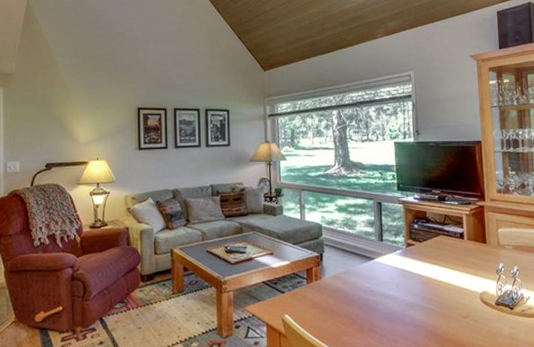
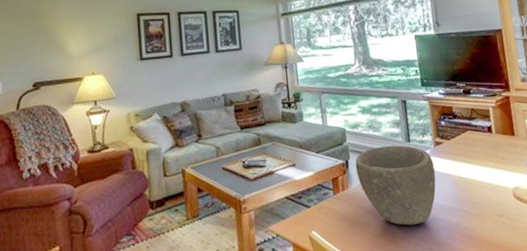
bowl: none [329,243,406,318] -> present [355,145,436,226]

